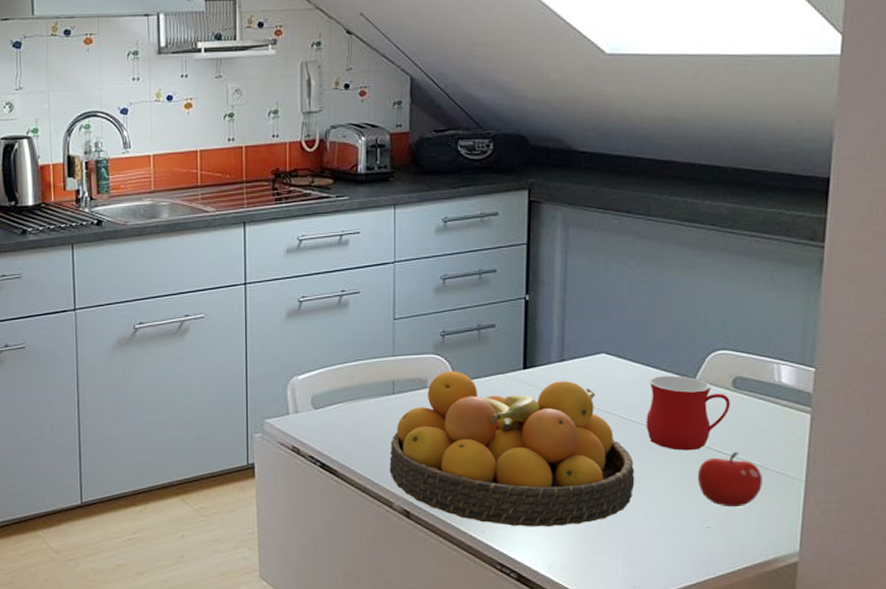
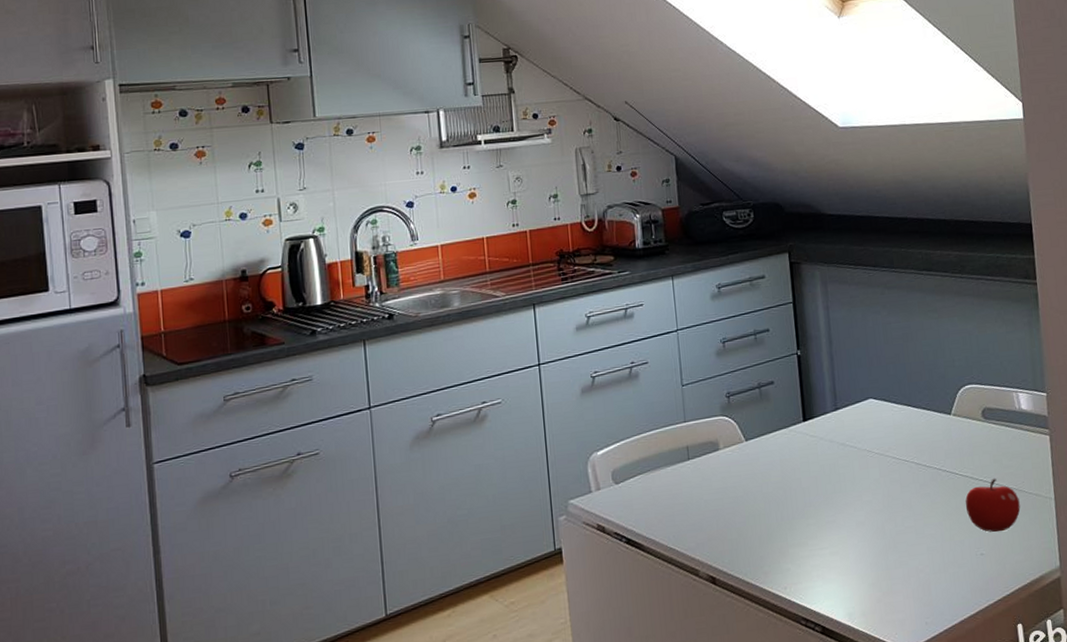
fruit bowl: present [389,371,635,527] -> none [690,428,914,579]
mug: present [646,375,730,451] -> none [913,412,983,484]

